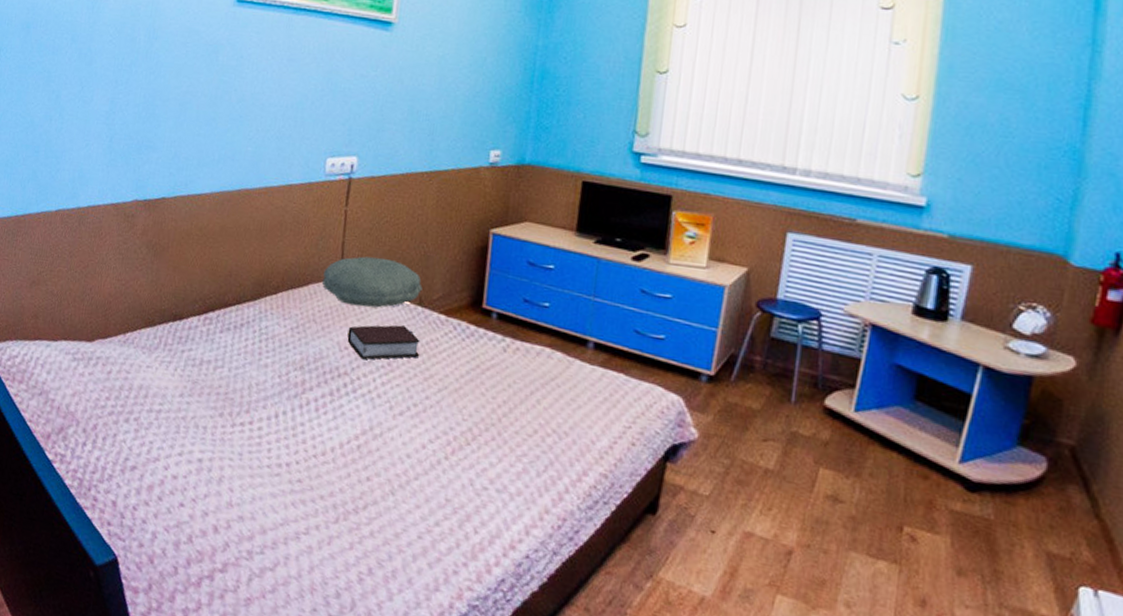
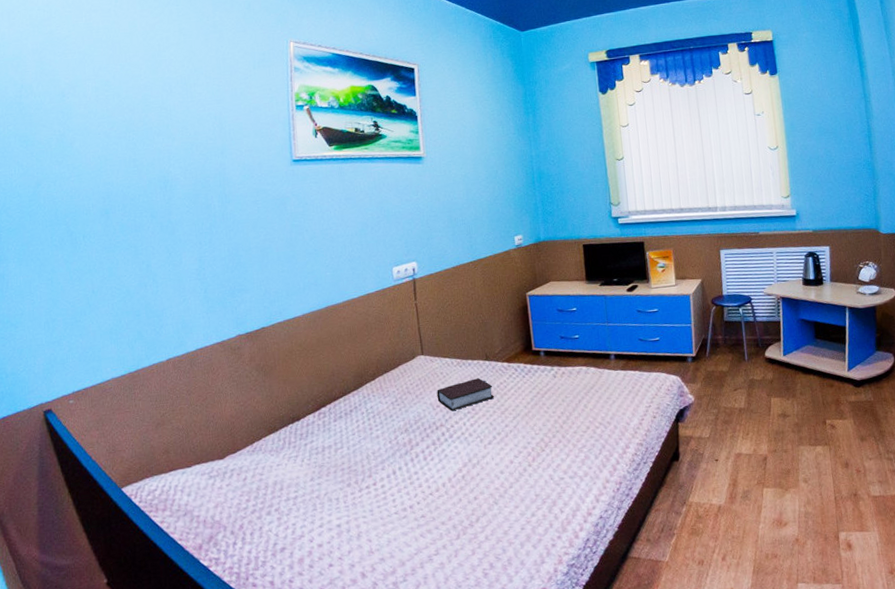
pillow: present [322,256,423,308] -> none [408,332,486,374]

